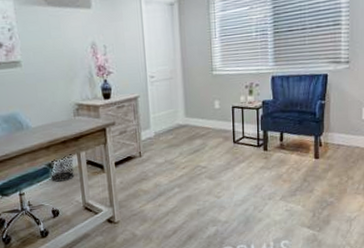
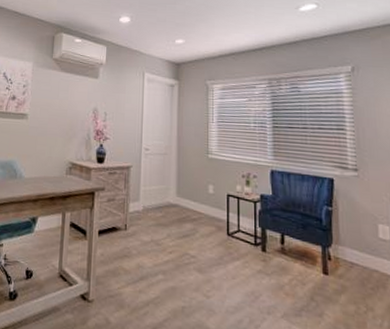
waste bin: present [50,154,74,182] -> none [32,212,58,240]

